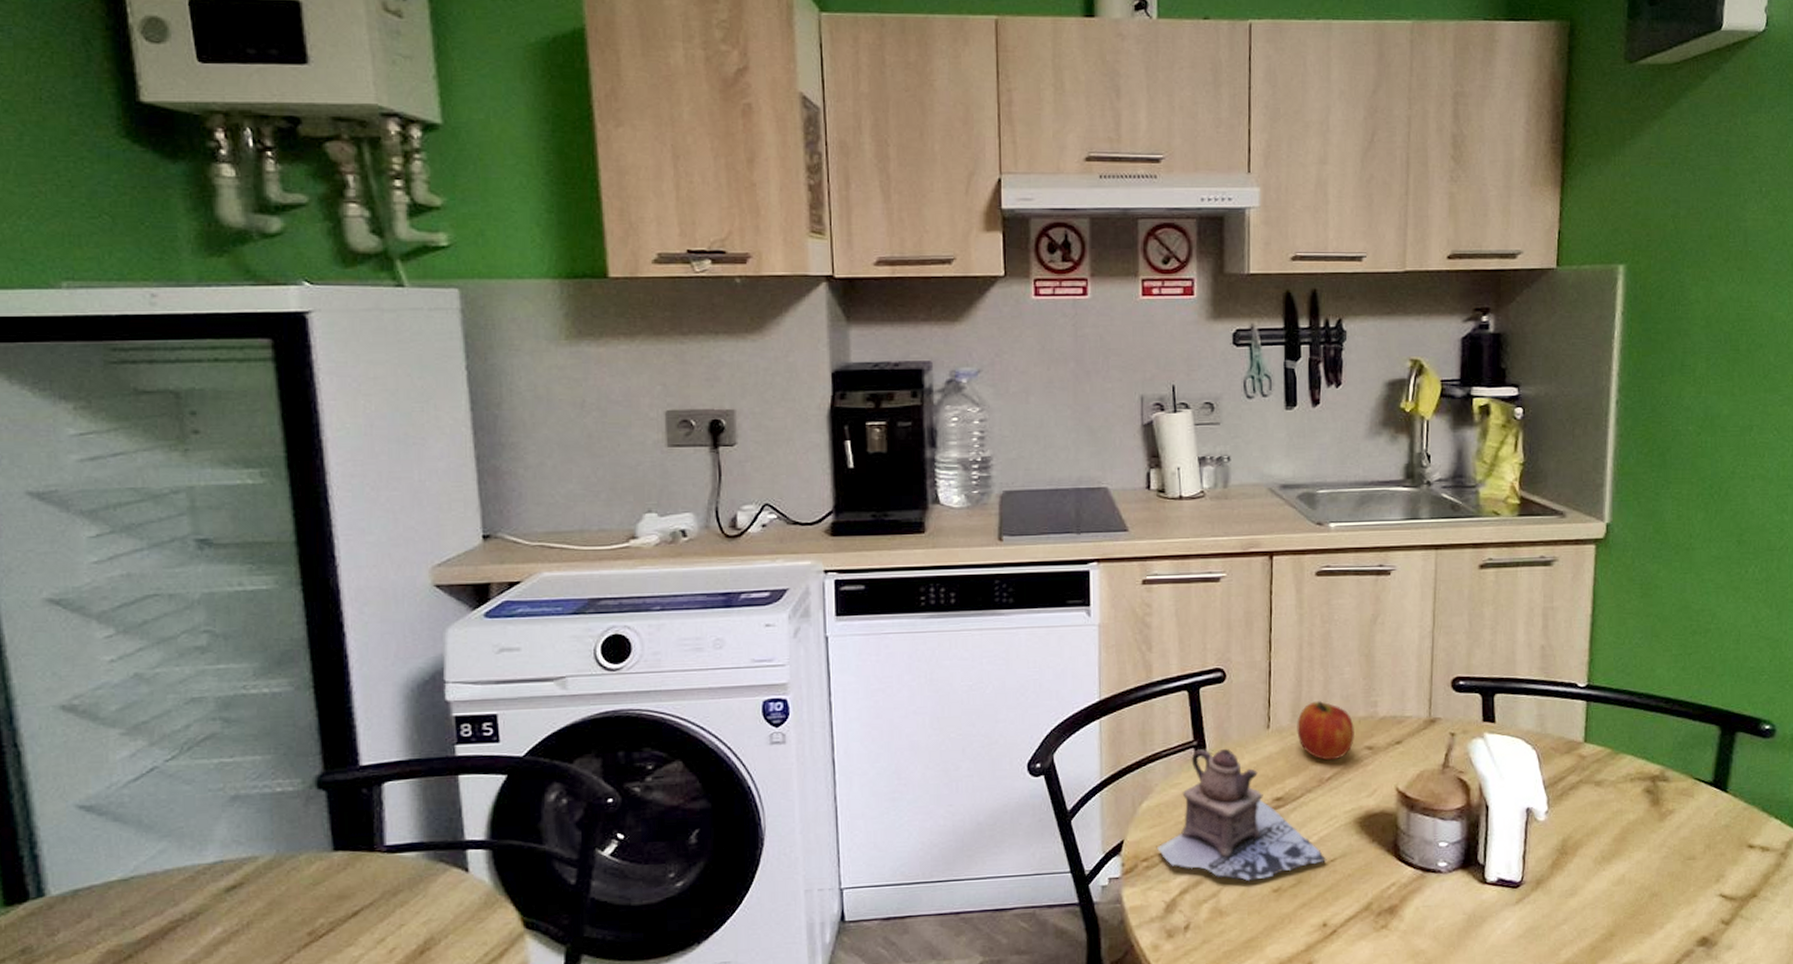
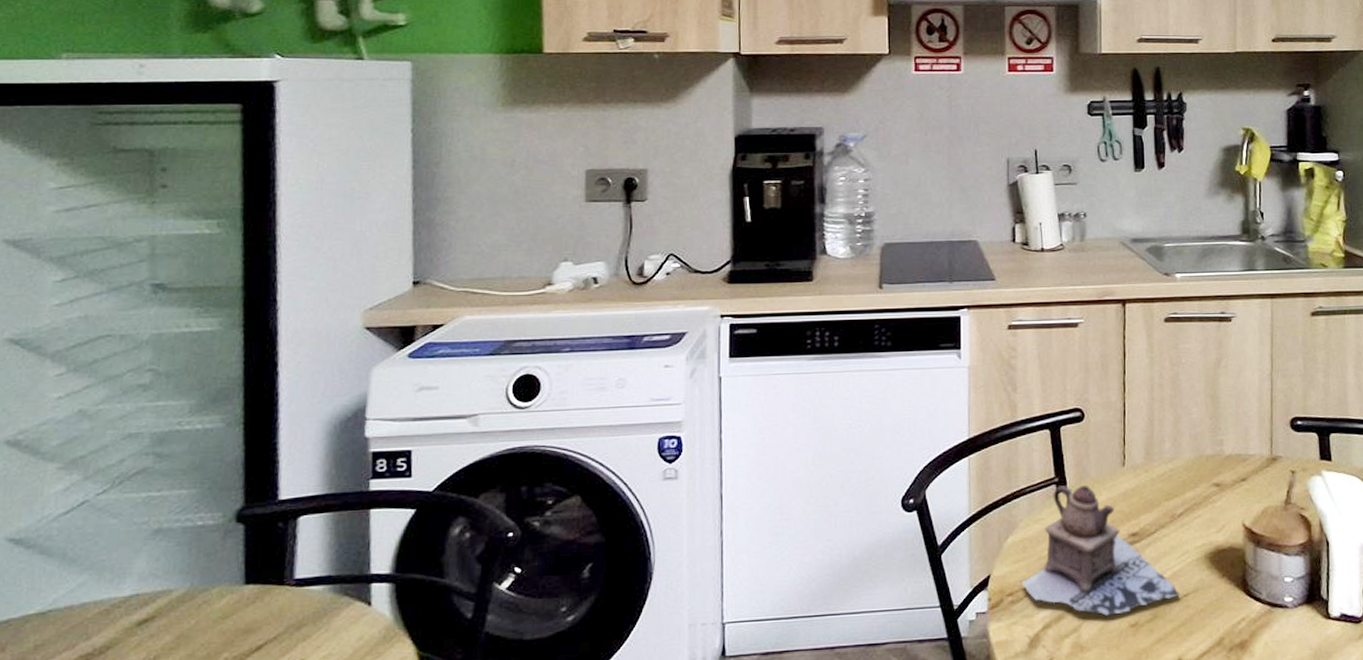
fruit: present [1297,701,1354,761] -> none [1150,440,1203,497]

